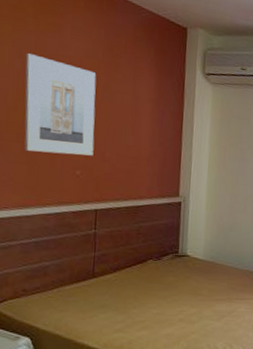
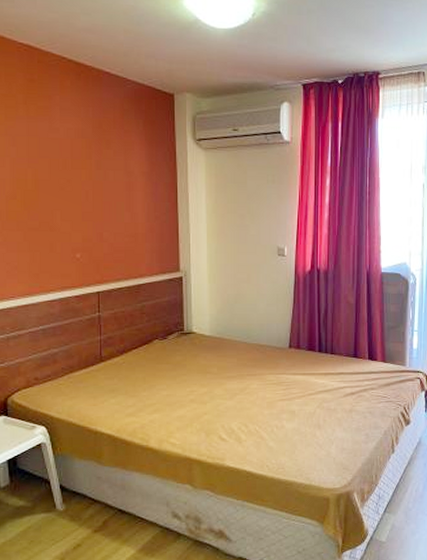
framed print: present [24,53,97,156] -> none [19,140,91,239]

